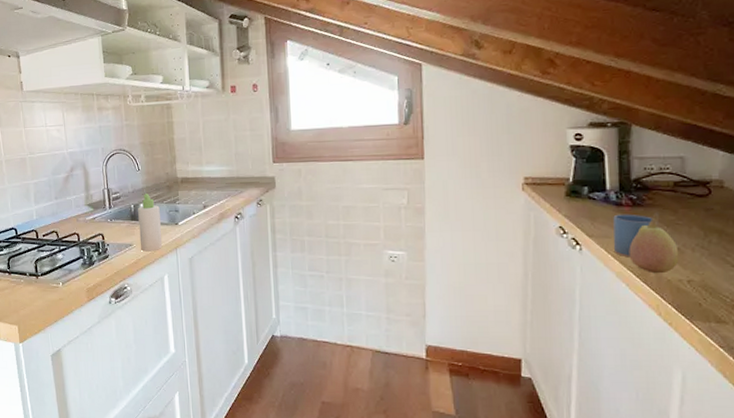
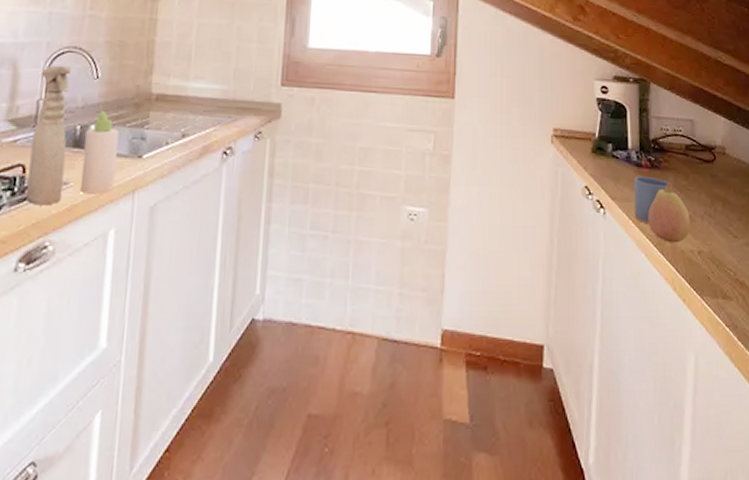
spray bottle: none [102,163,130,261] -> present [25,65,71,206]

